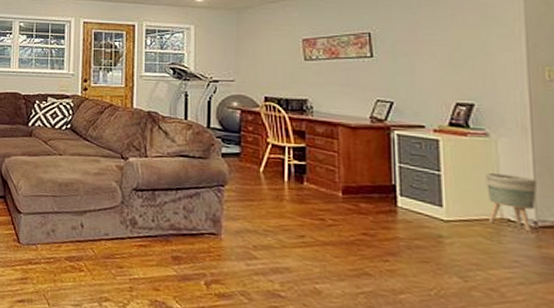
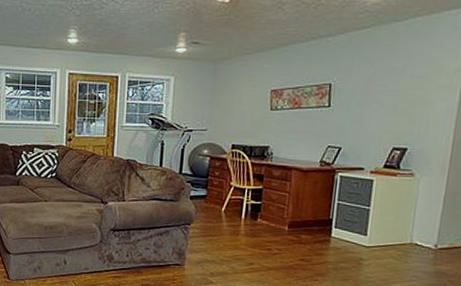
planter: present [486,173,538,232] -> none [400,207,445,253]

